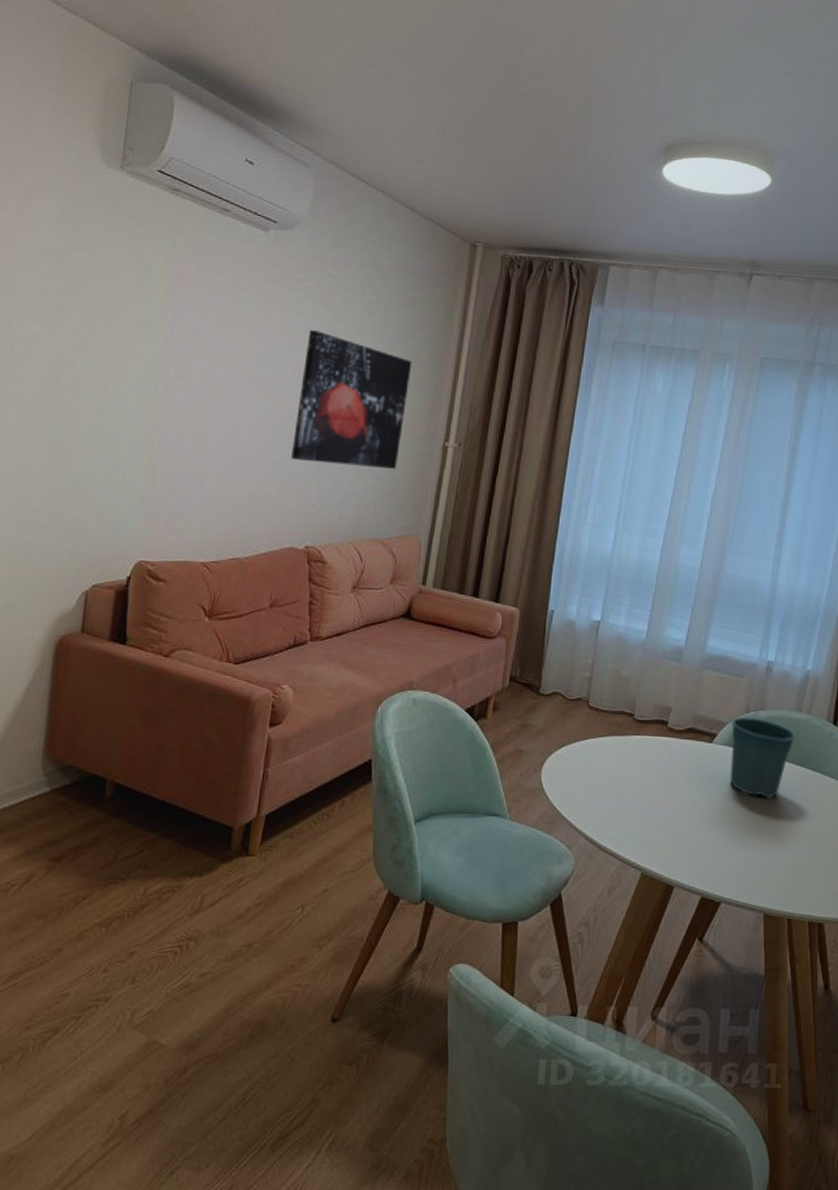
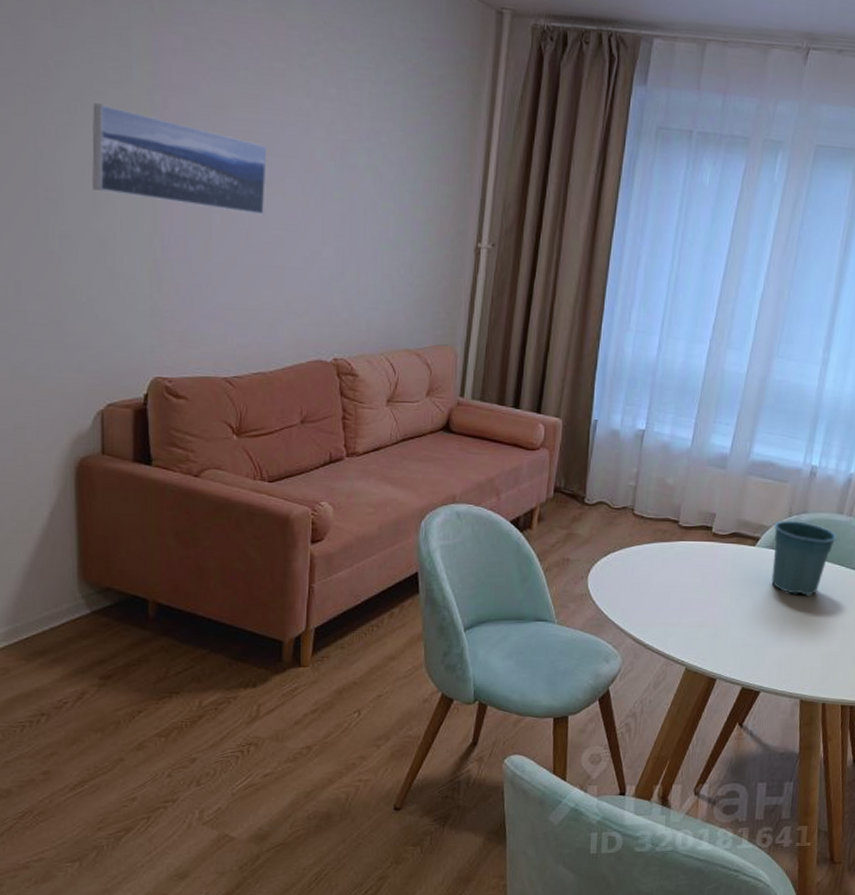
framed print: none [105,320,261,416] -> present [92,103,267,216]
wall art: present [291,330,412,469] -> none [311,115,437,273]

